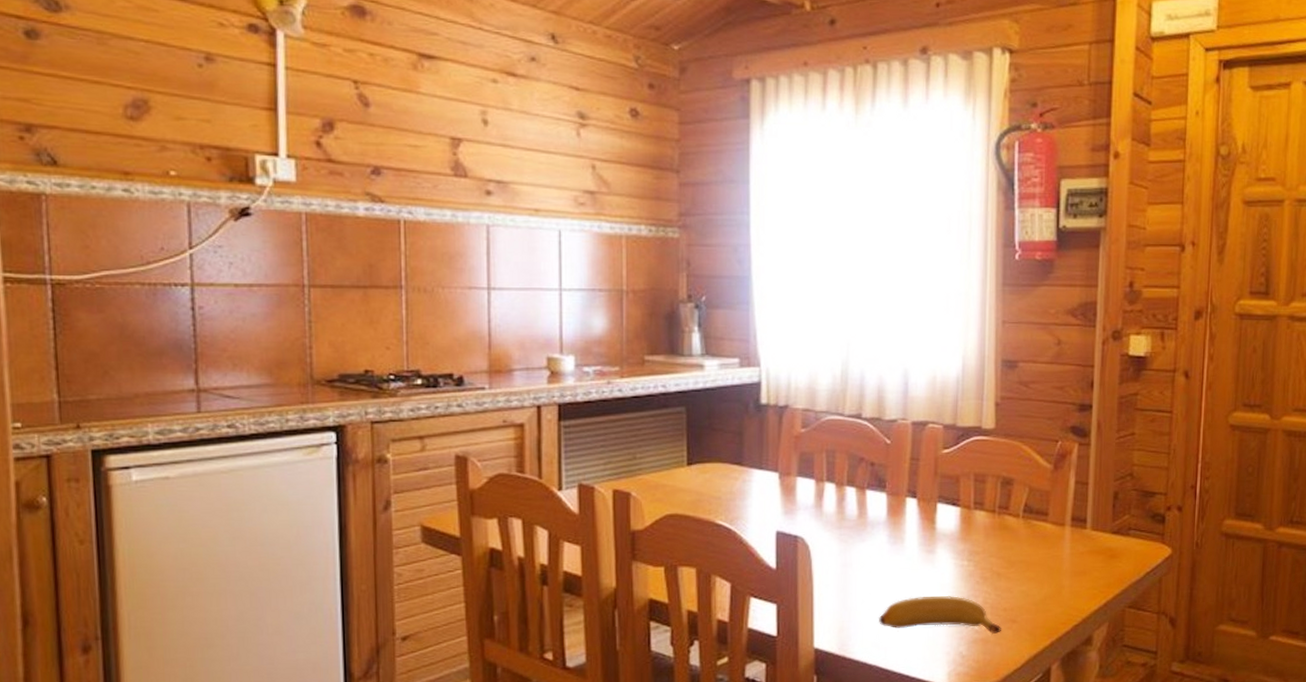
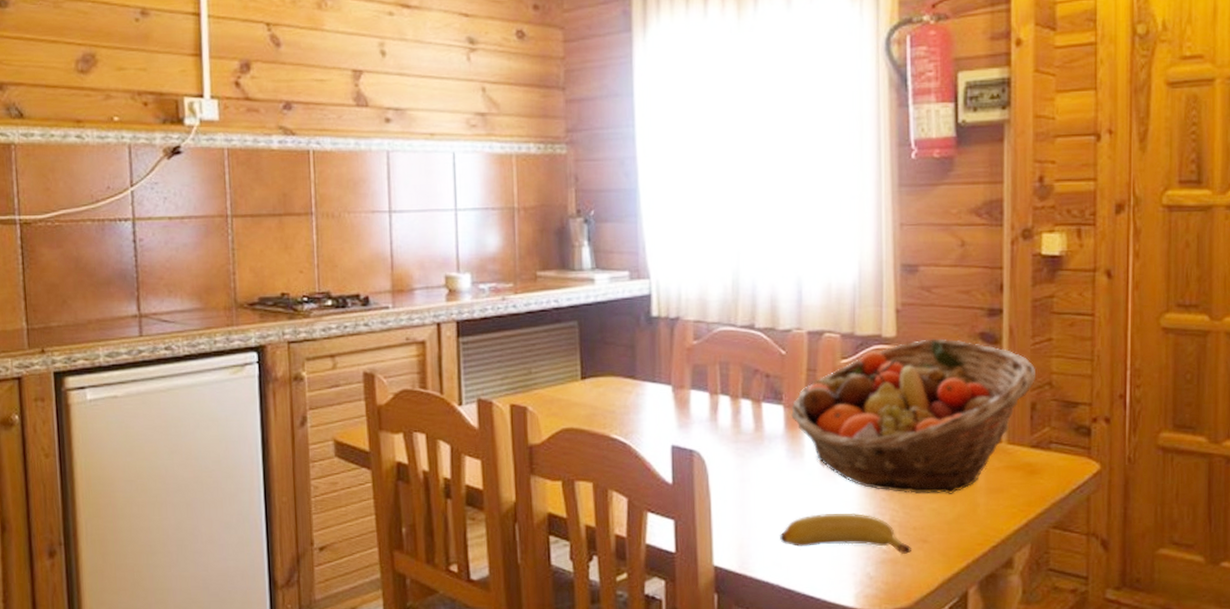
fruit basket: none [894,431,1120,577] -> present [791,338,1037,494]

